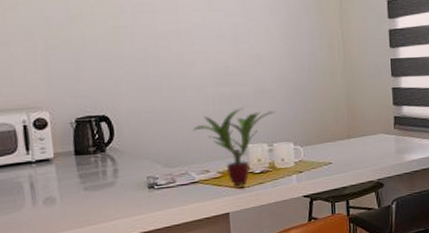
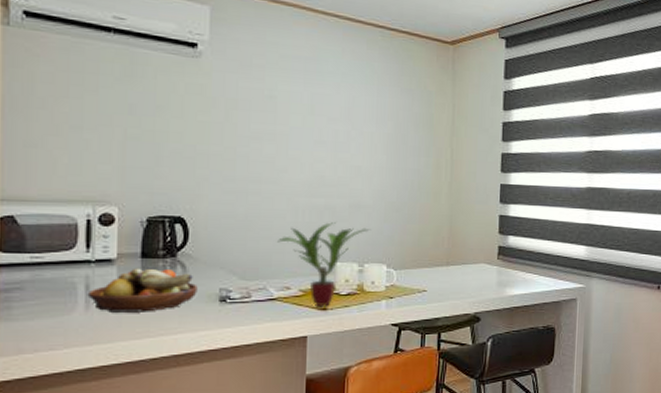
fruit bowl: none [32,163,128,206] -> present [87,268,198,313]

